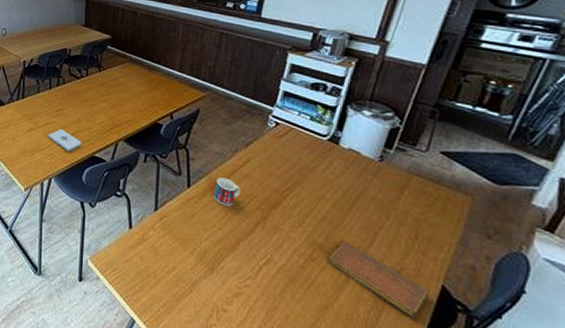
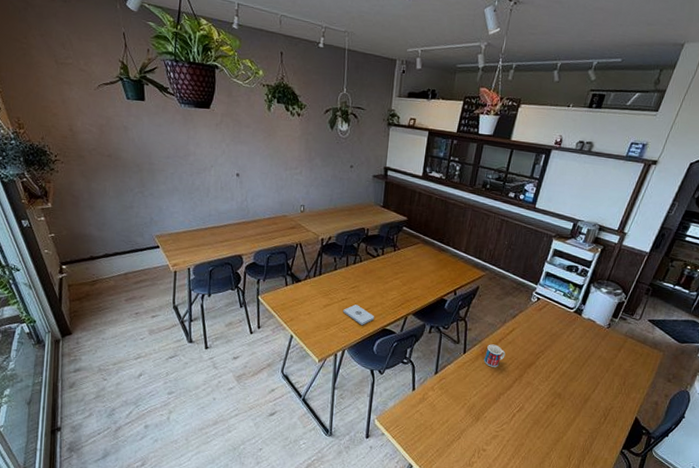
notebook: present [328,241,430,319] -> none [563,390,628,442]

